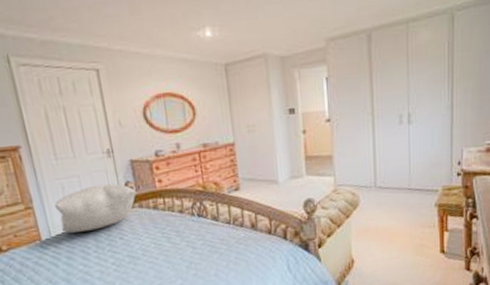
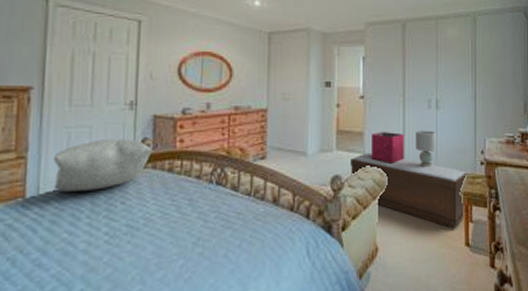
bench: none [321,174,443,238] -> present [350,152,468,228]
storage bin: none [341,152,375,183] -> present [372,132,404,164]
lamp: none [387,146,409,184] -> present [416,130,436,168]

